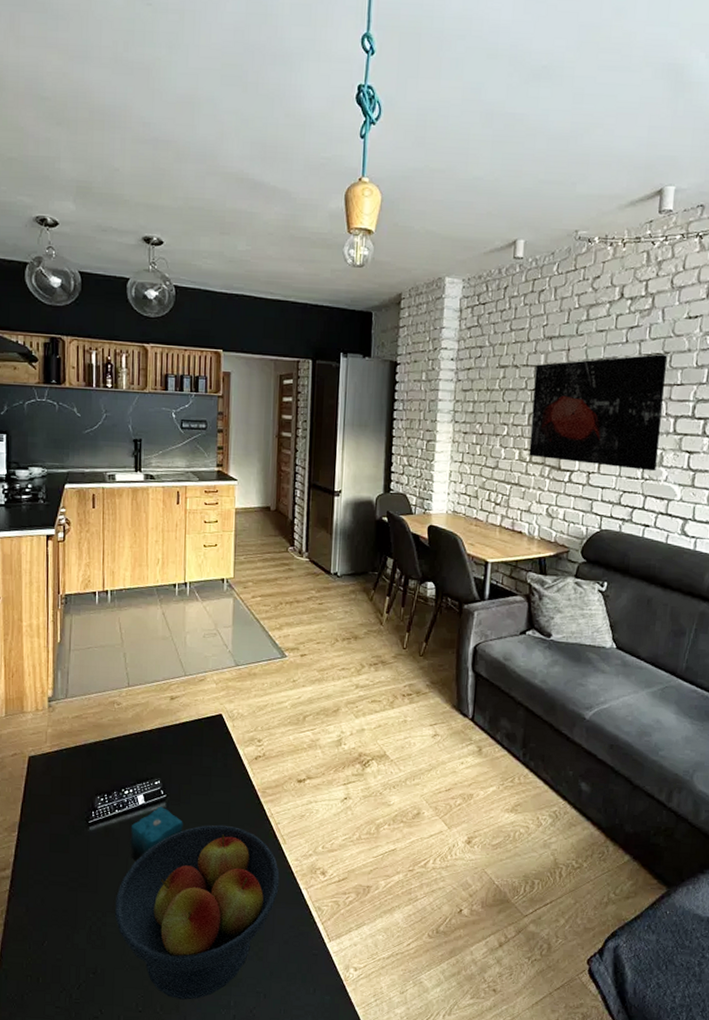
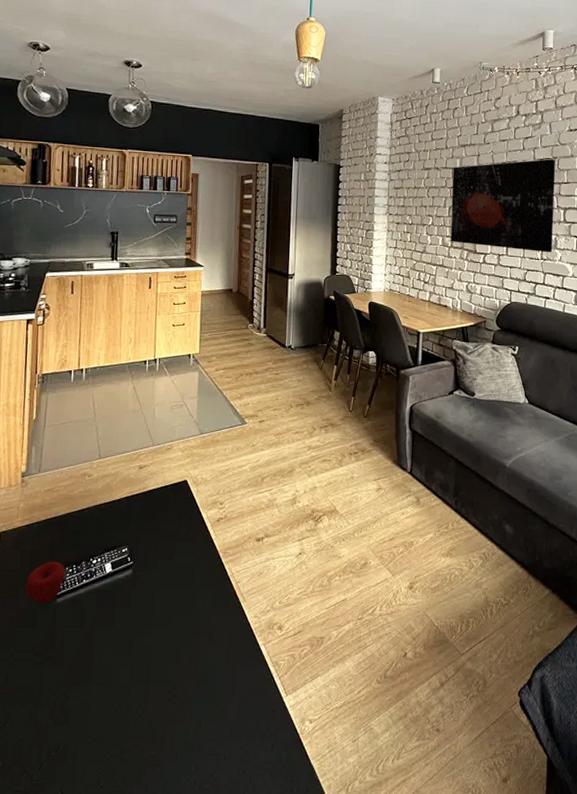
apple: none [56,789,97,832] -> present [25,561,65,604]
fruit bowl: present [114,824,280,1000] -> none [78,587,240,770]
candle: present [130,806,183,862] -> none [96,573,149,631]

